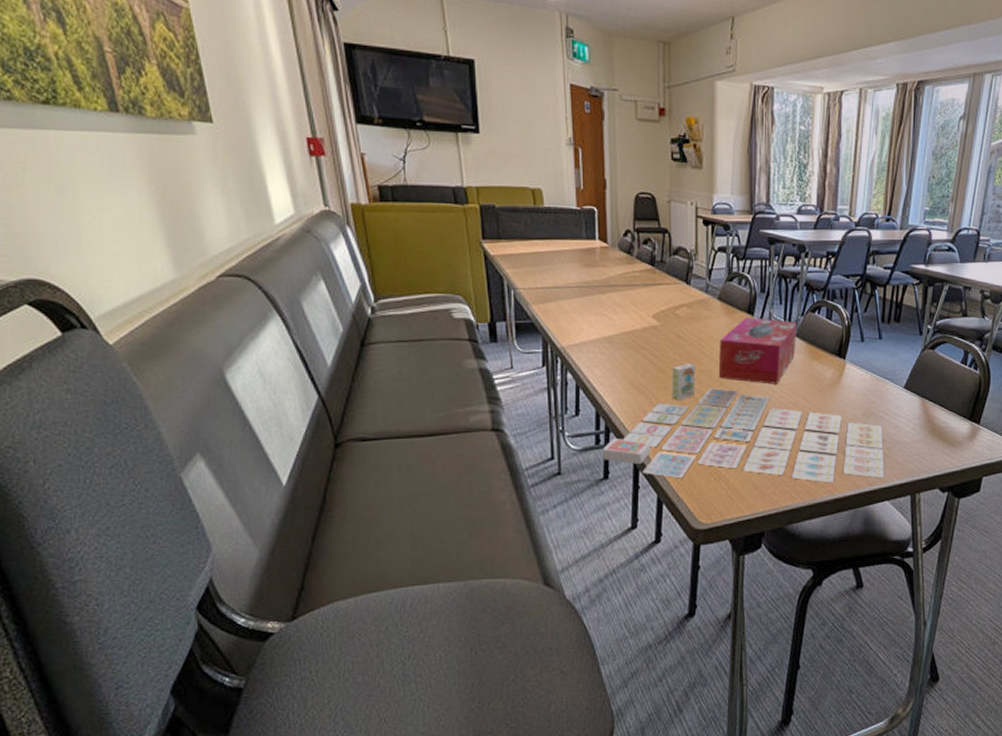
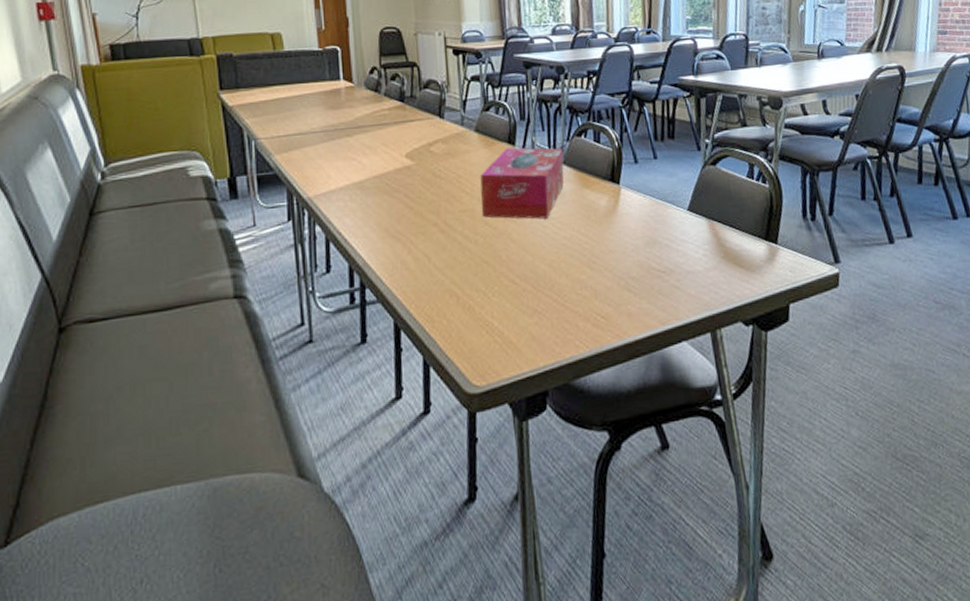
board game: present [603,363,885,483] -> none [359,203,679,336]

